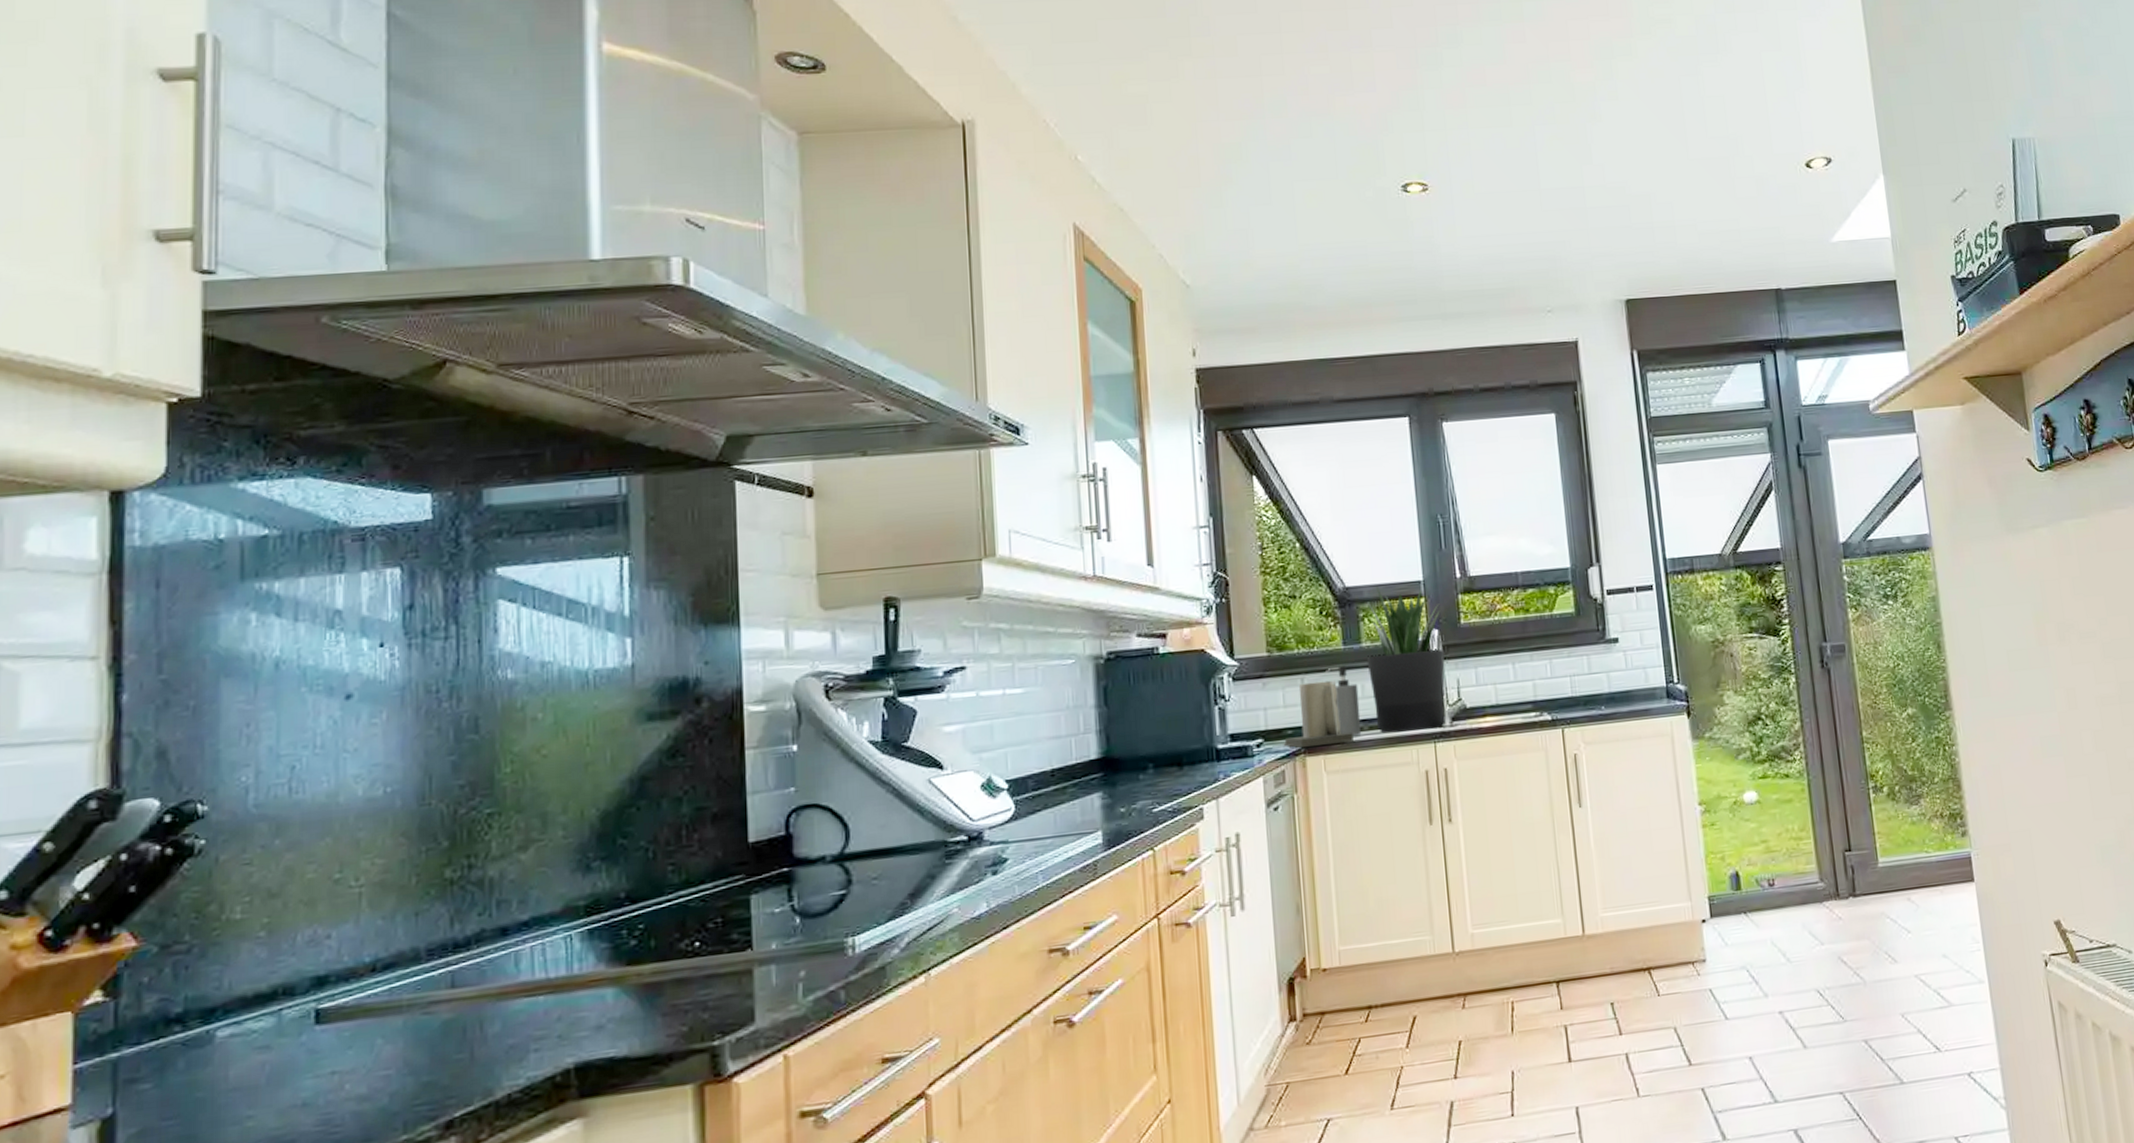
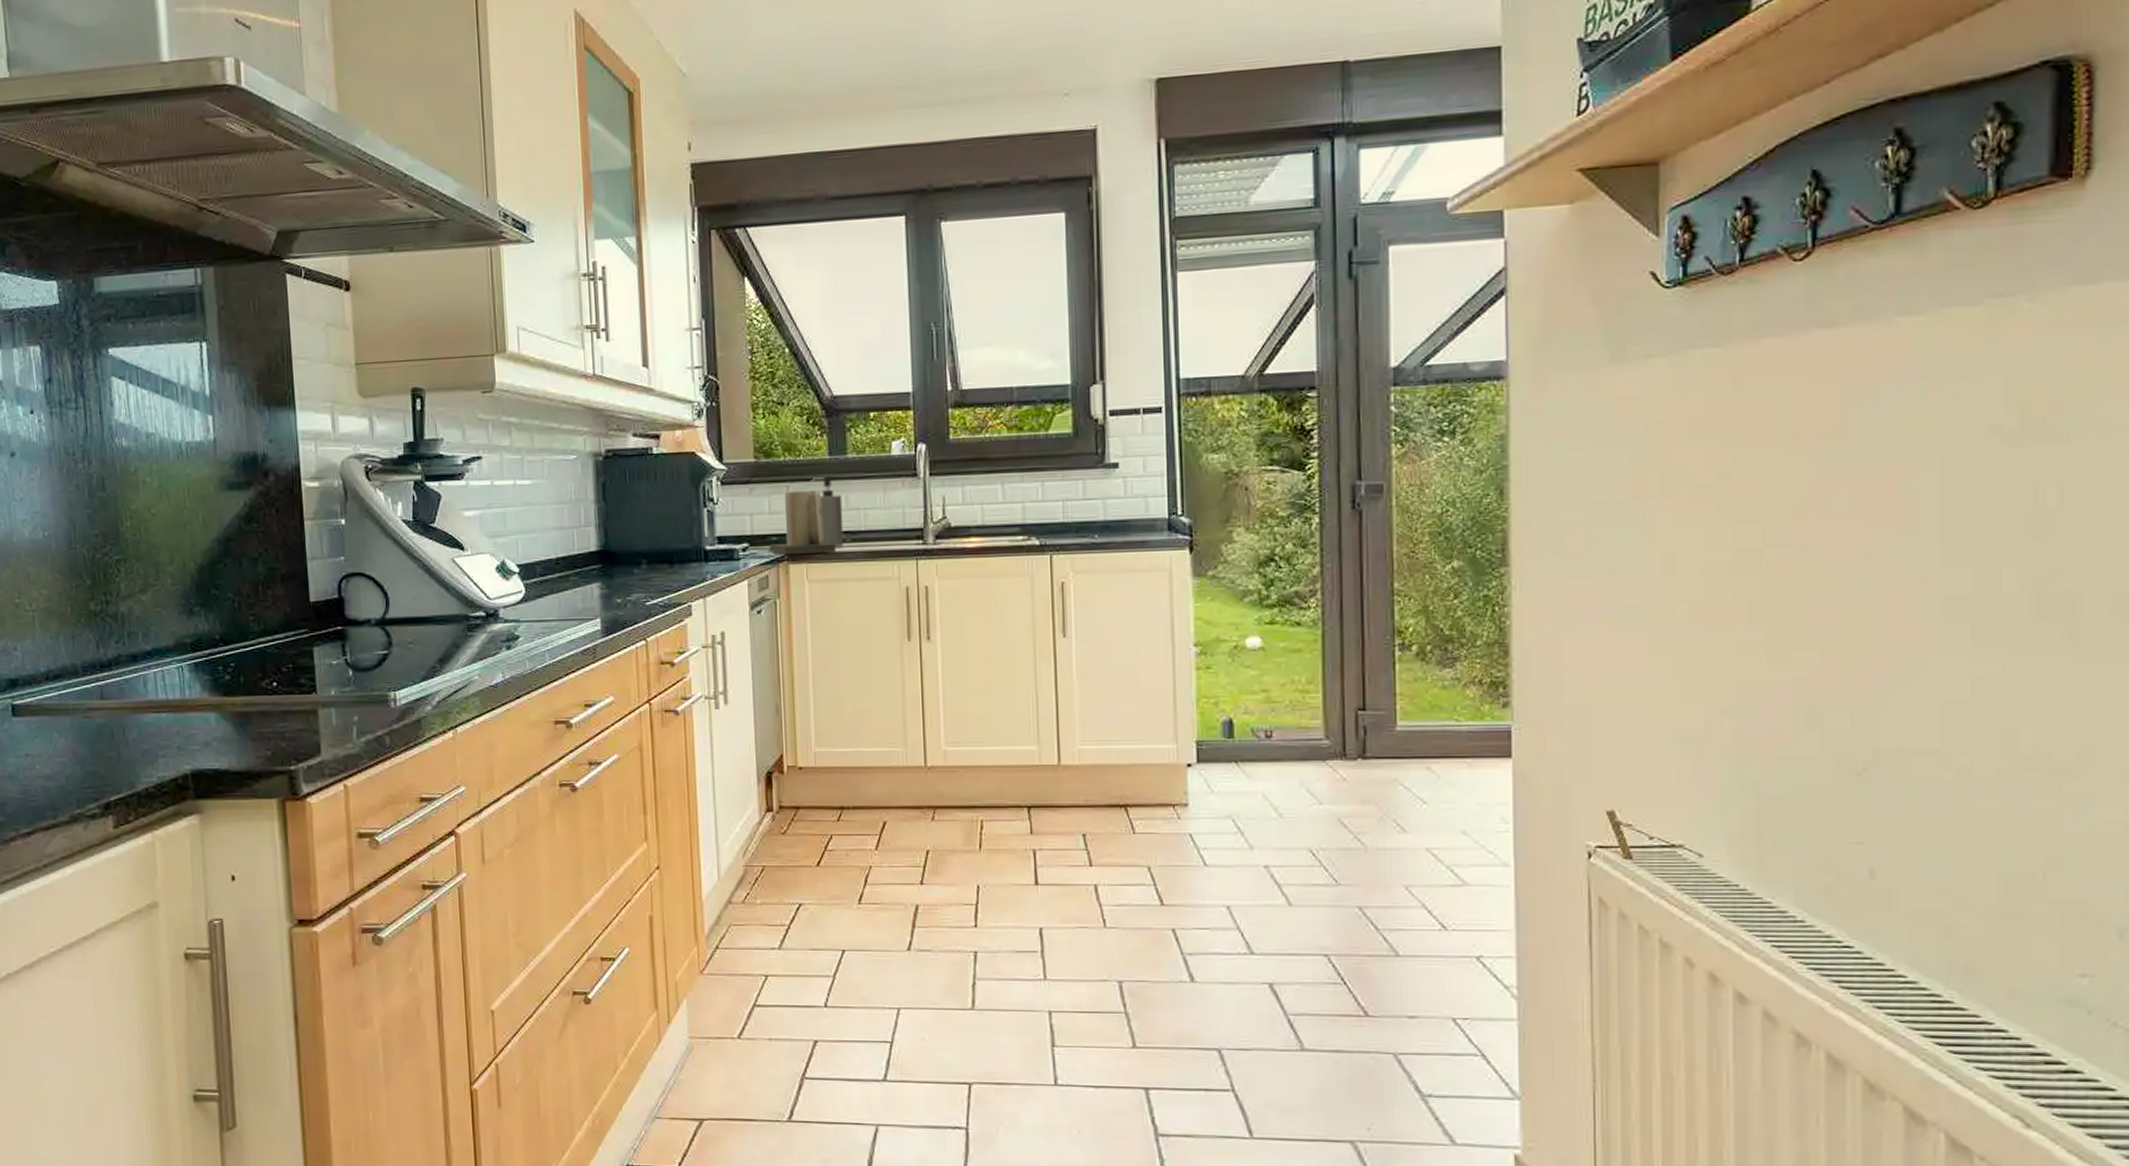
planter: present [1366,586,1445,733] -> none [851,396,932,547]

